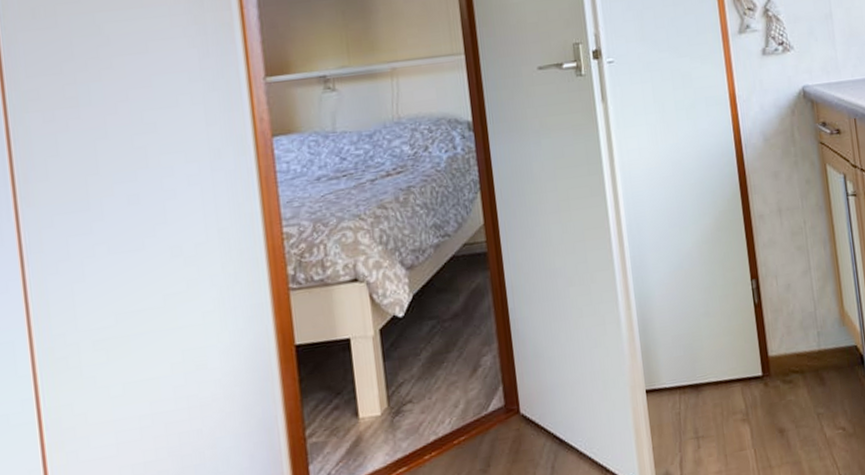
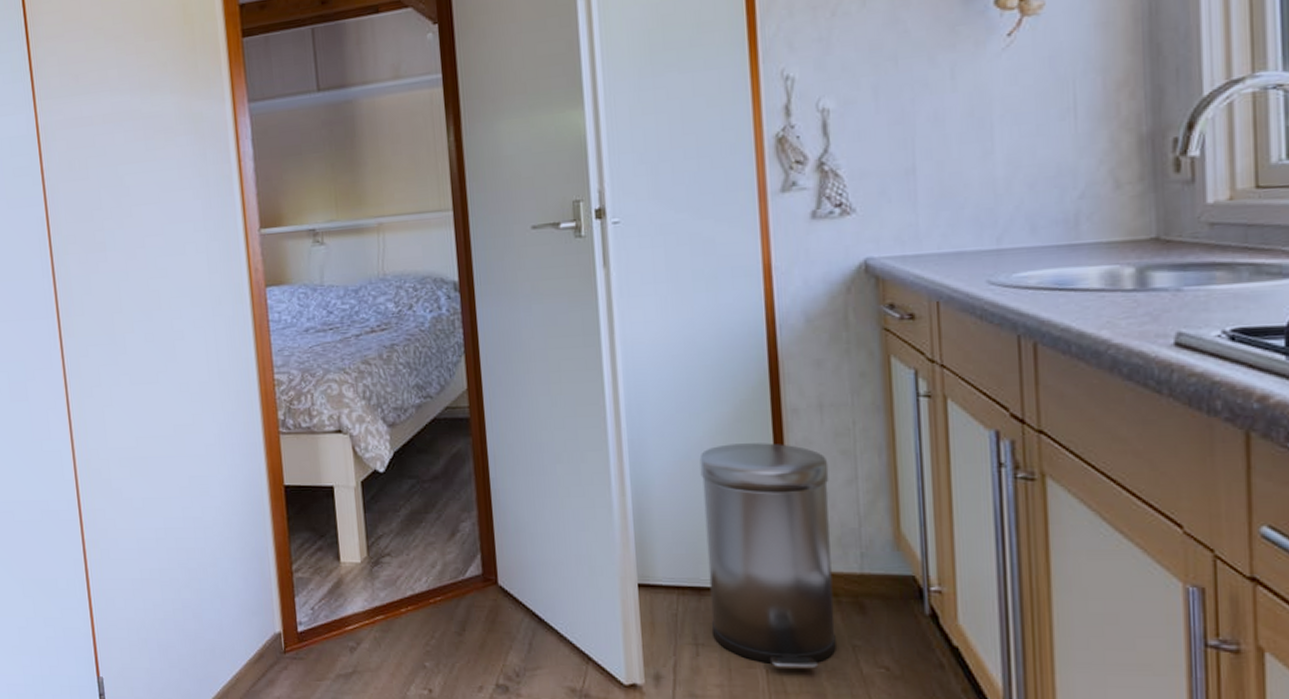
pedal bin: none [690,246,806,447] -> present [699,443,836,670]

